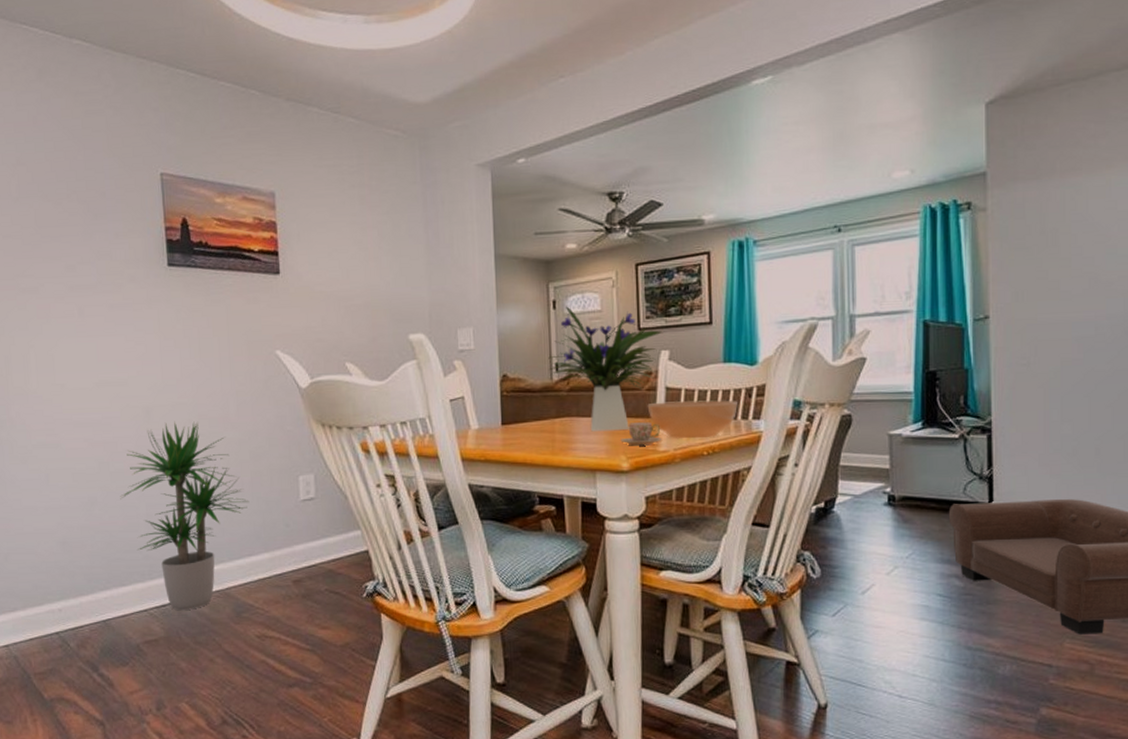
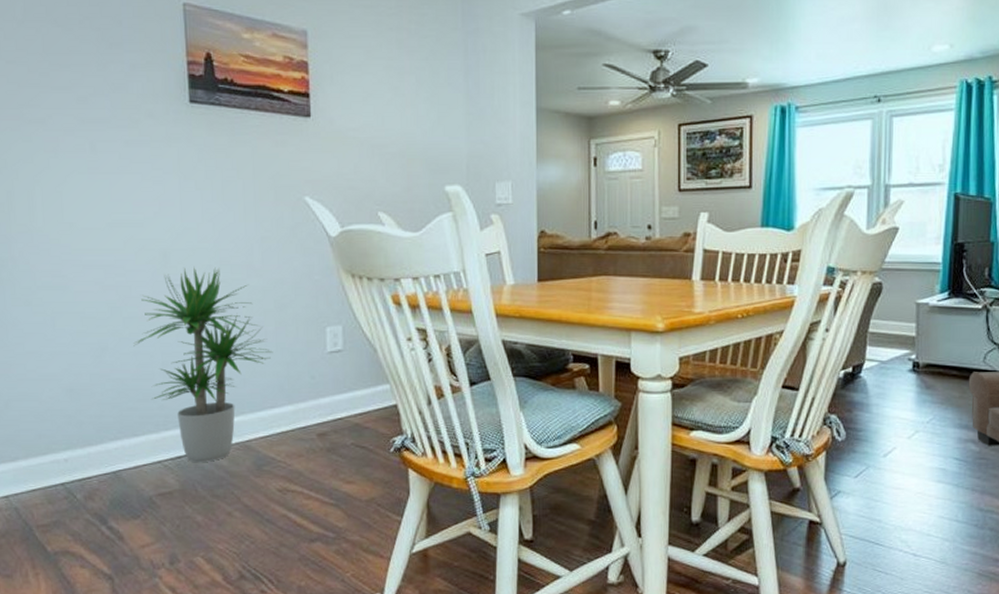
flower arrangement: present [548,306,663,432] -> none [587,164,703,291]
teacup: present [620,422,661,446] -> none [657,283,697,307]
bowl: present [647,400,738,439] -> none [684,264,773,302]

